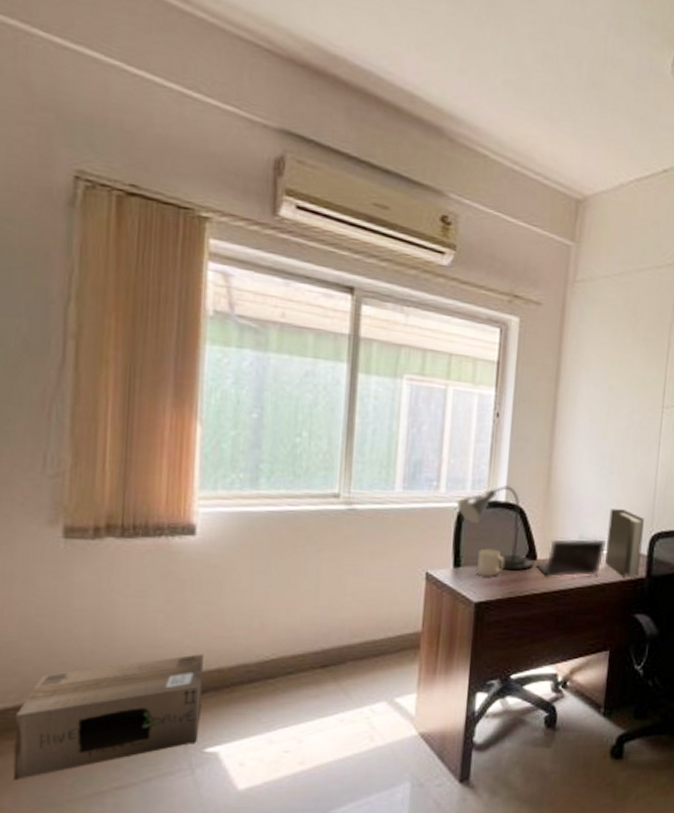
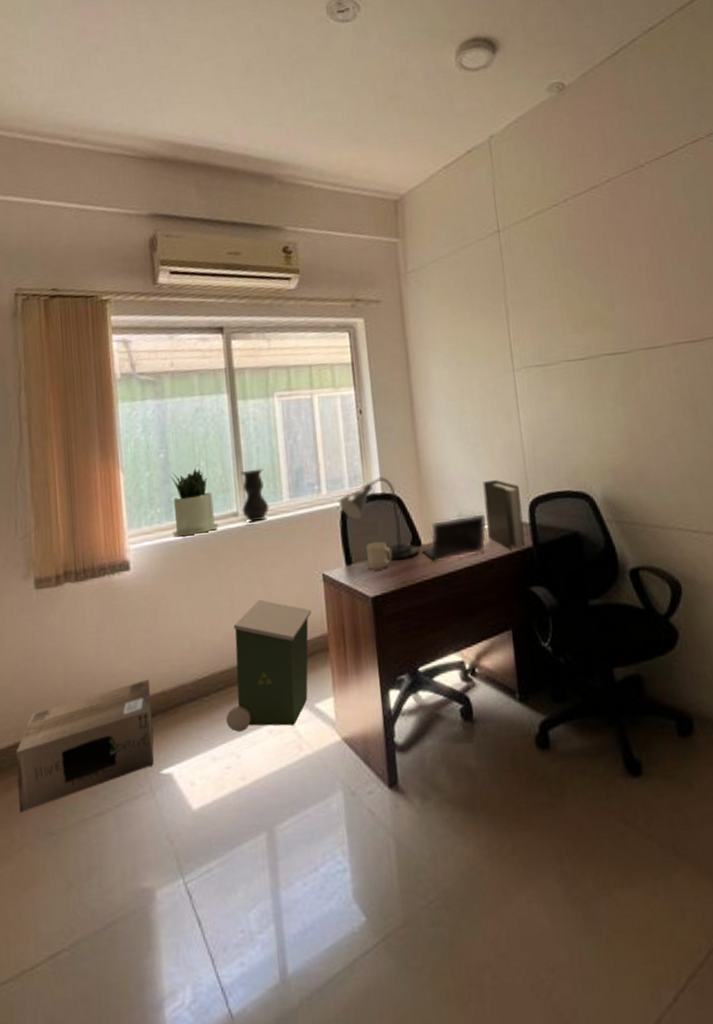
planter: none [255,437,315,510] -> present [170,468,219,537]
trash bin: none [291,588,407,717] -> present [226,599,311,732]
vase: none [344,451,378,508] -> present [241,468,270,522]

